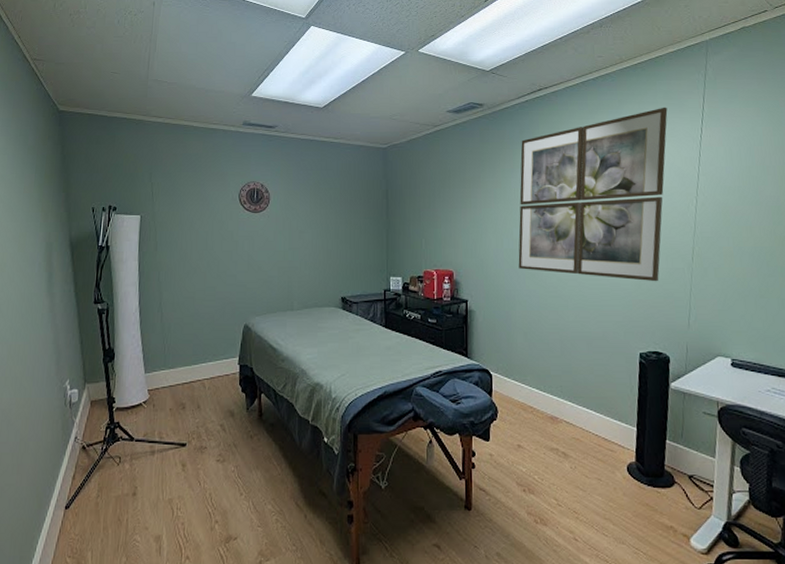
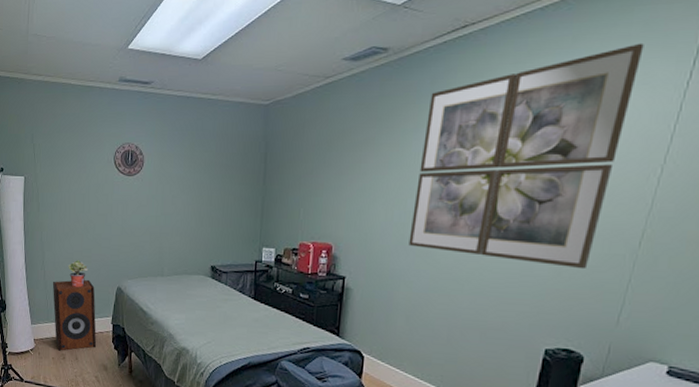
speaker: none [170,319,222,400] -> present [52,279,97,351]
potted plant: none [188,299,212,328] -> present [67,260,89,287]

